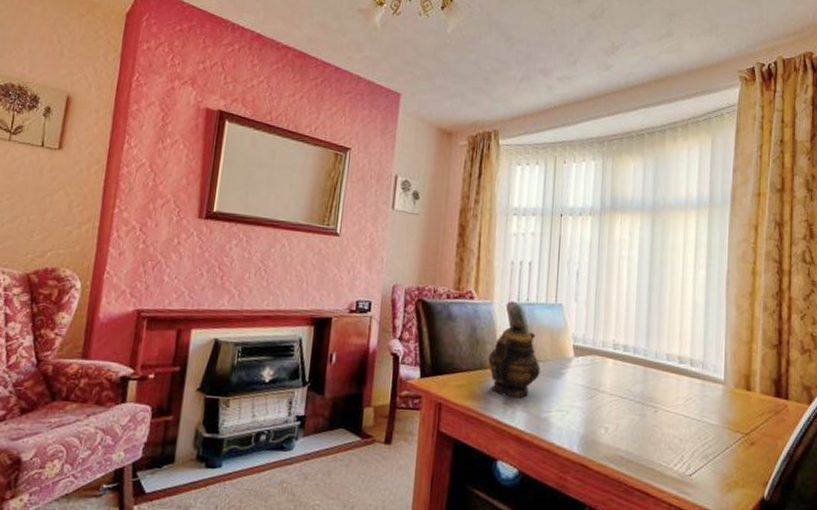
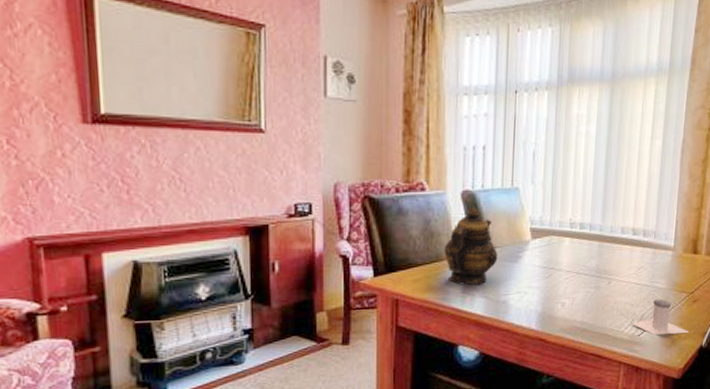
salt shaker: none [681,436,747,481] -> present [632,299,689,335]

